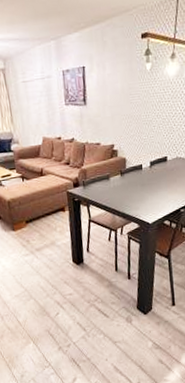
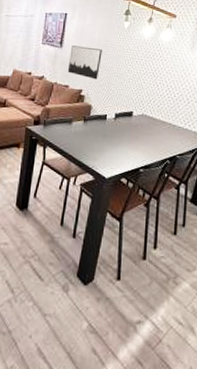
wall art: none [95,98,128,132] -> present [67,45,102,80]

